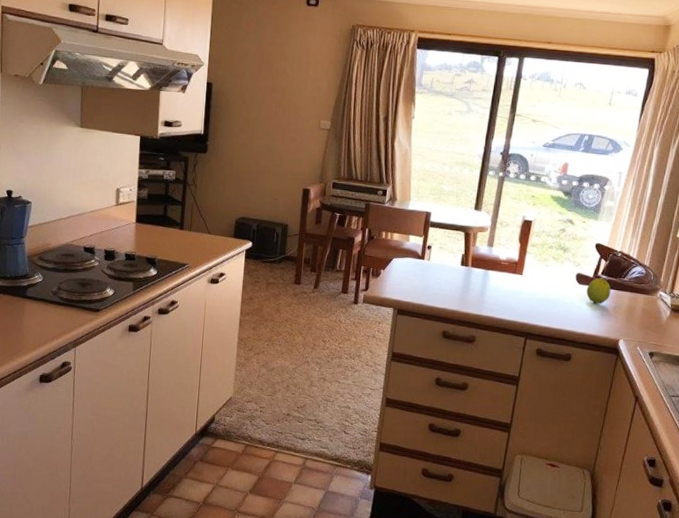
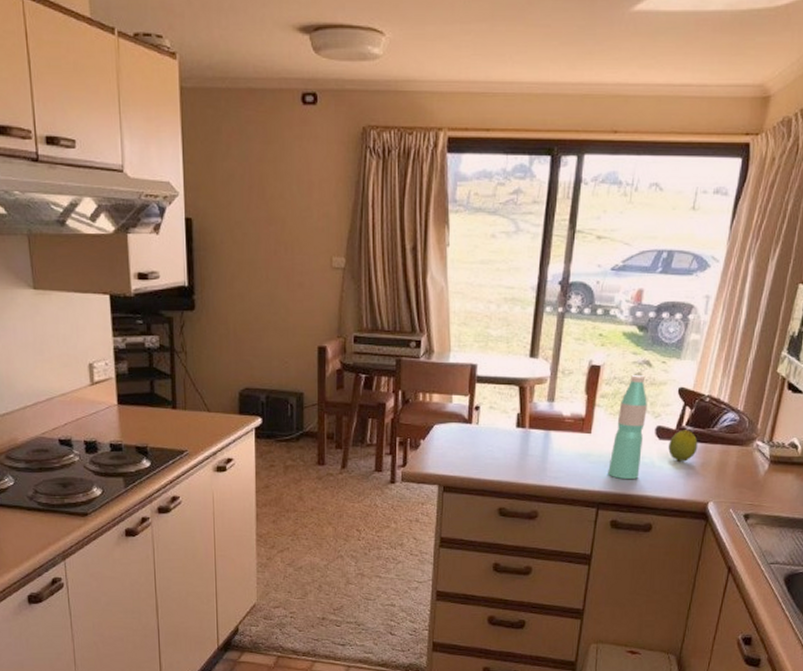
water bottle: none [535,230,570,315] -> present [608,375,647,479]

